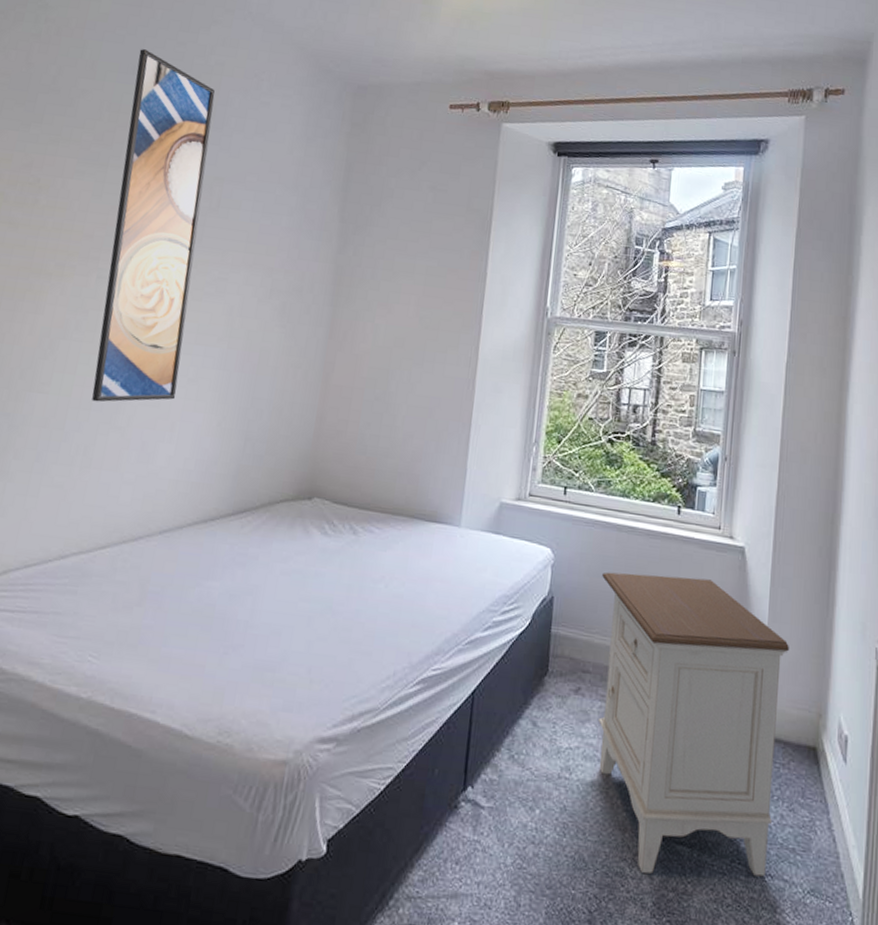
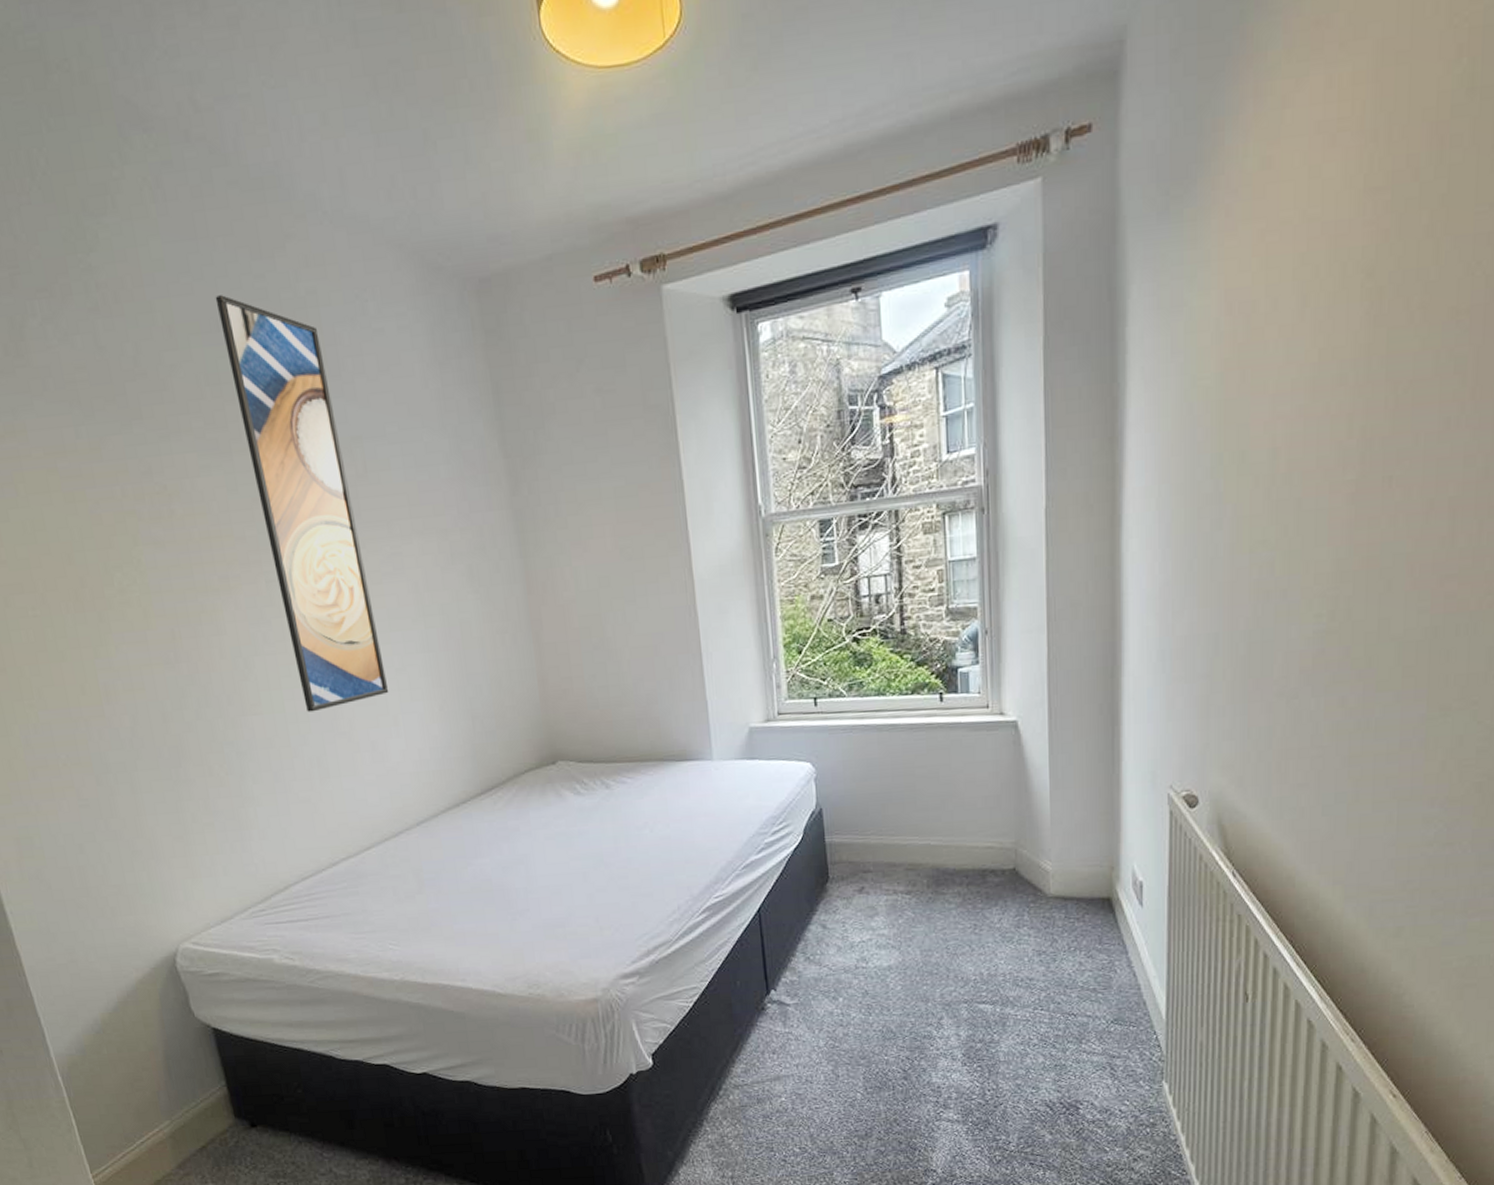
nightstand: present [598,572,789,877] -> none [869,760,1074,1032]

